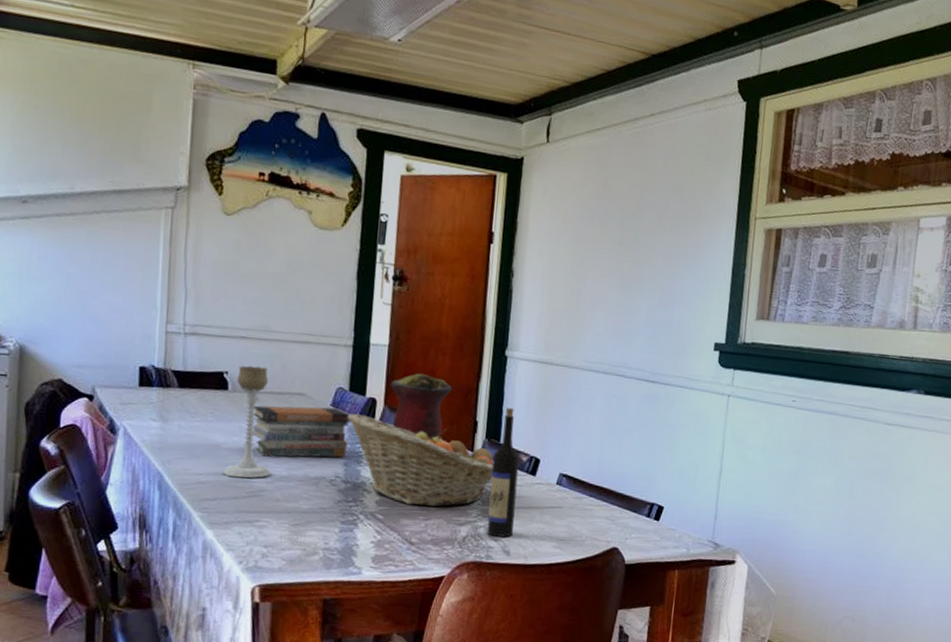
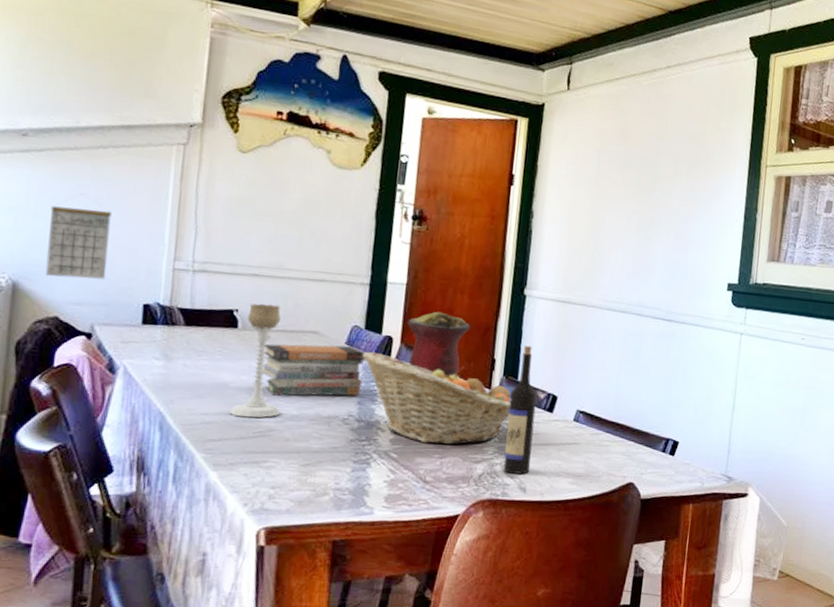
calendar: none [48,259,107,343] -> present [45,194,112,279]

